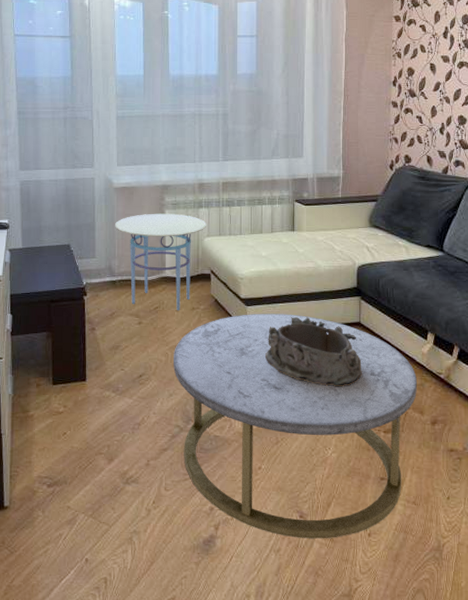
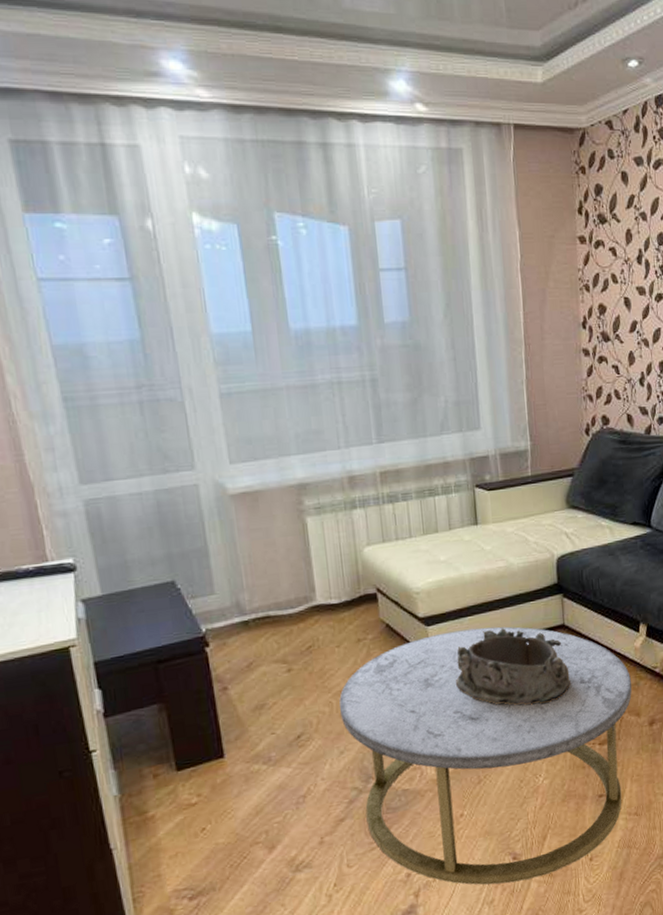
side table: present [115,213,206,310] -> none [237,520,365,648]

